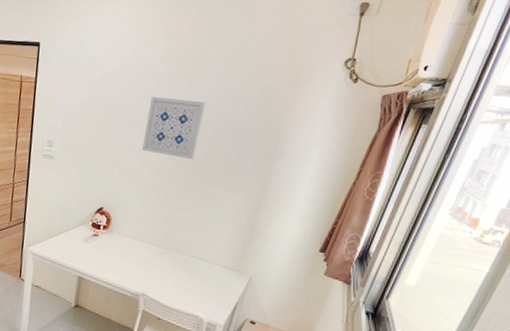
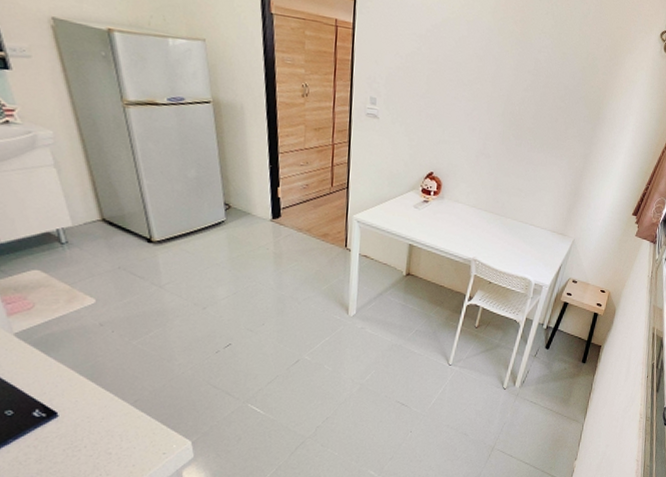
wall art: present [142,97,206,160] -> none [473,55,535,125]

